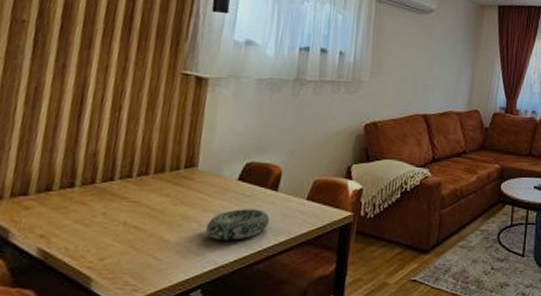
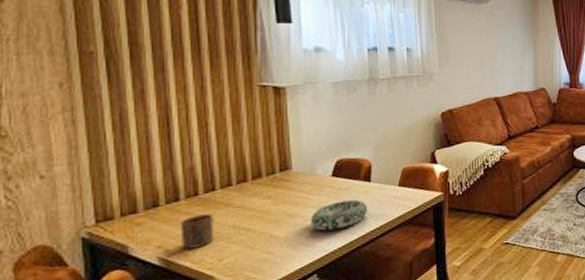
cup: none [65,205,106,242] -> present [179,213,213,250]

